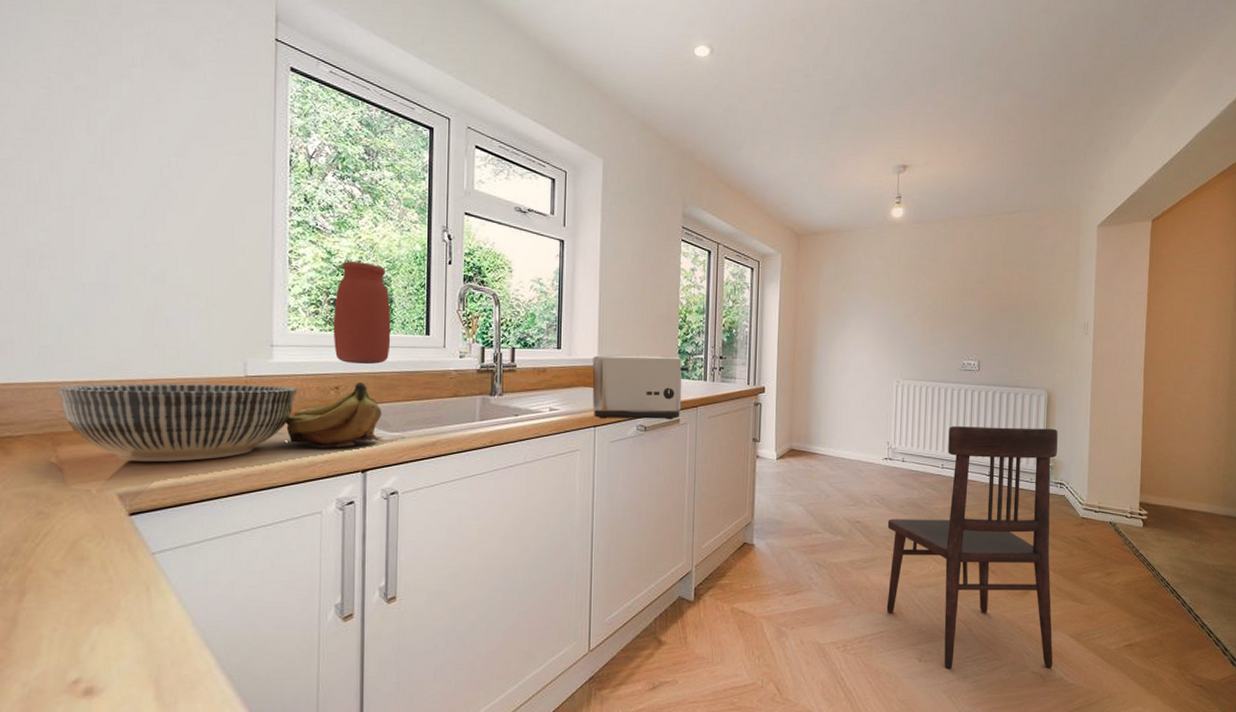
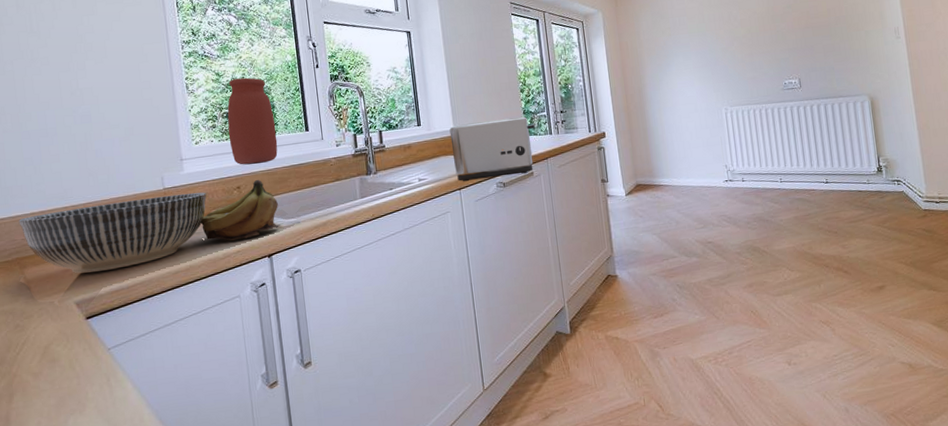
dining chair: present [886,426,1058,669] -> none [737,130,920,369]

